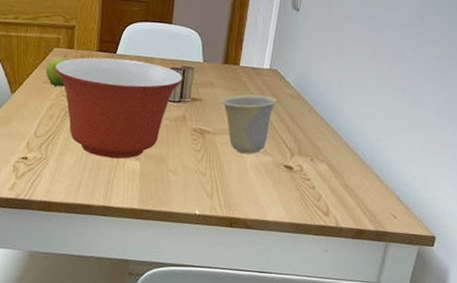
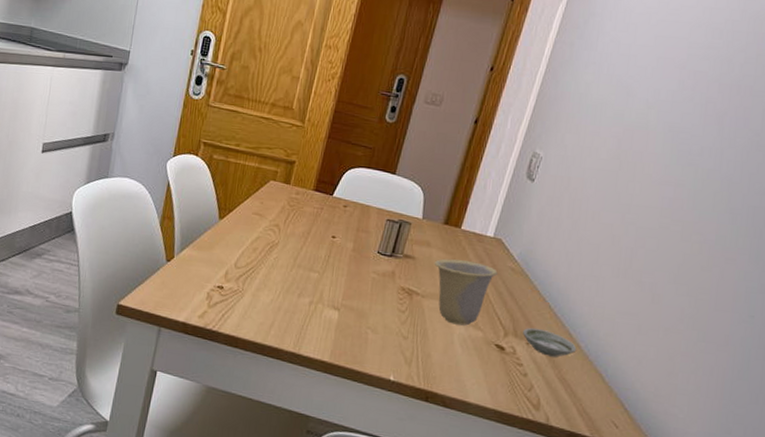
fruit: present [46,56,71,87] -> none [257,190,286,221]
mixing bowl: present [54,57,183,159] -> none [267,194,399,307]
saucer: none [307,144,355,168] -> present [523,327,577,357]

